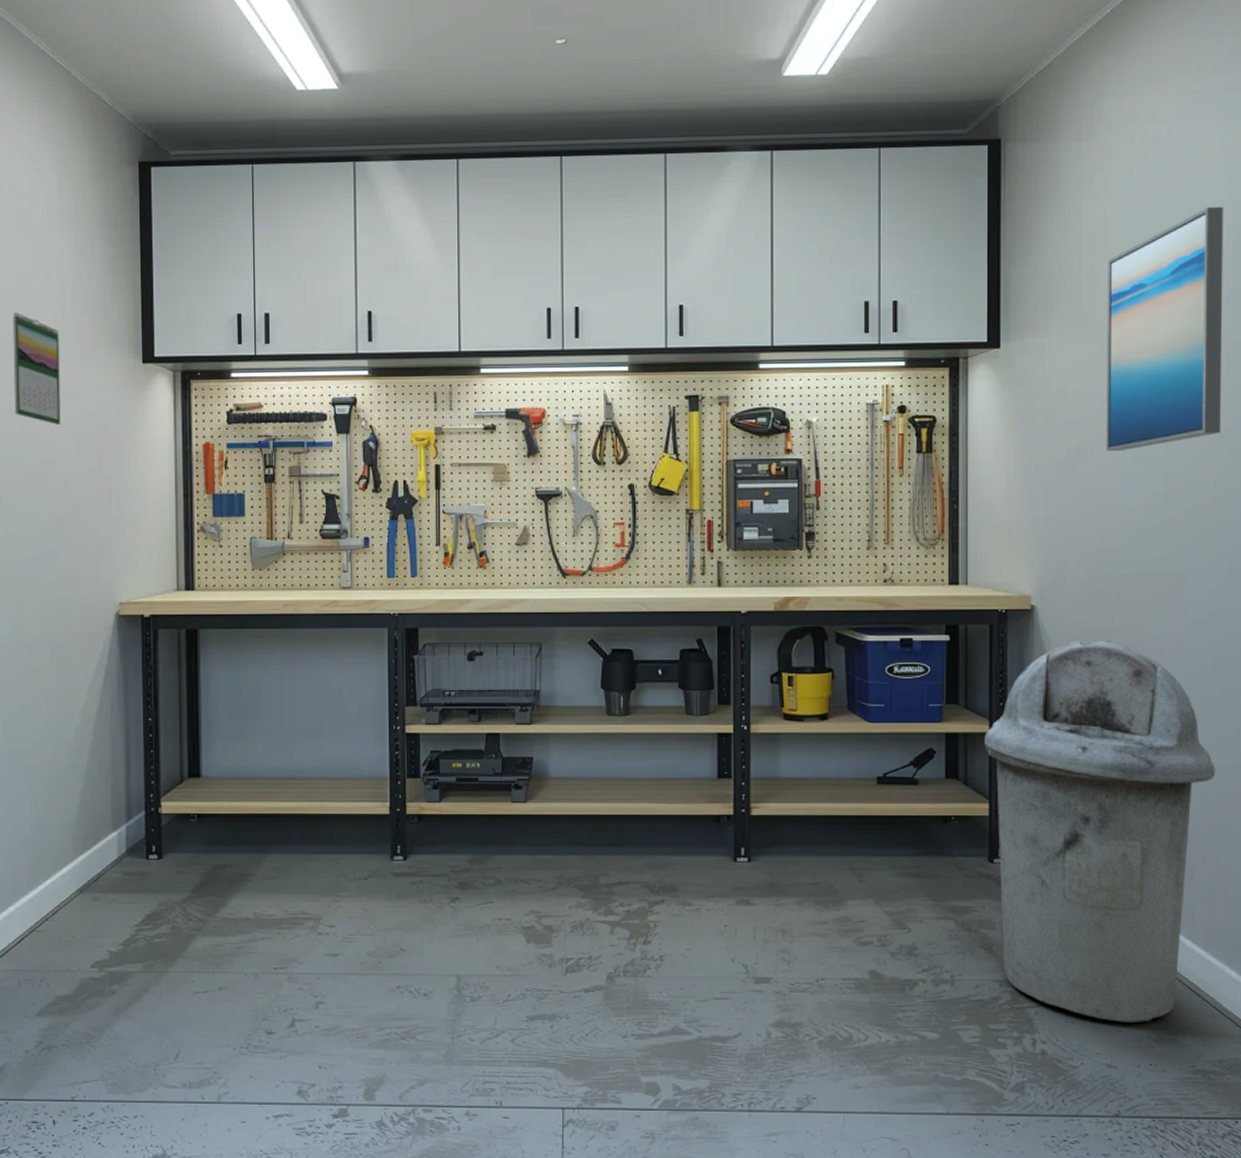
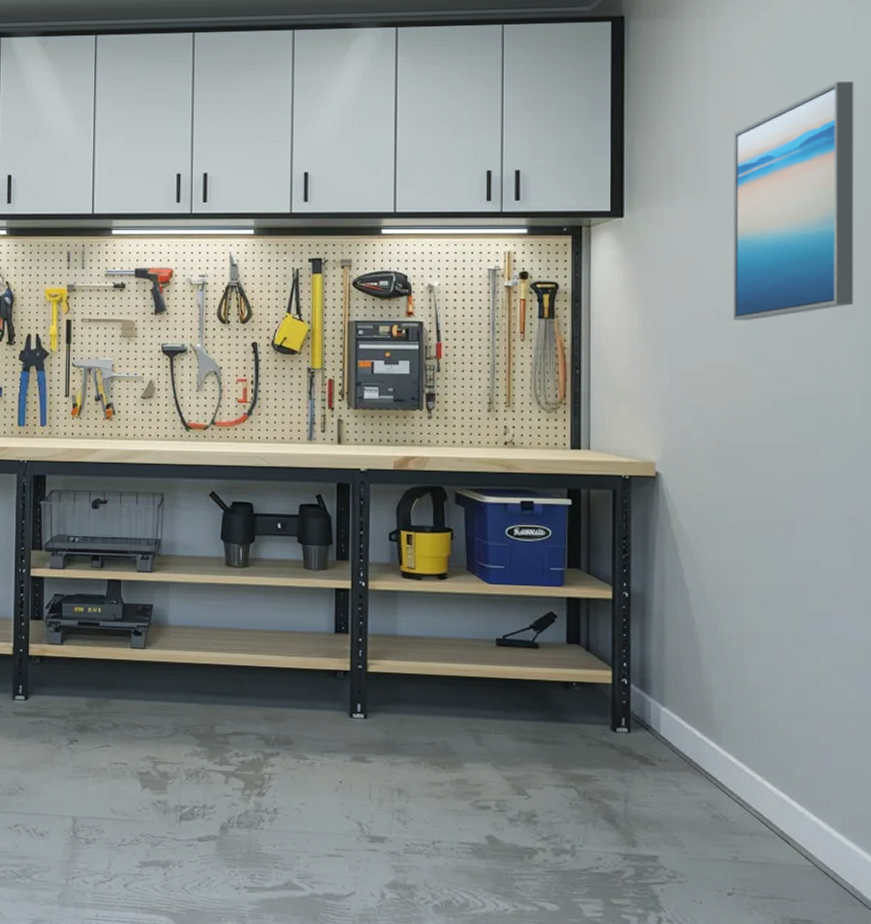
trash can: present [984,639,1216,1024] -> none [607,509,852,908]

